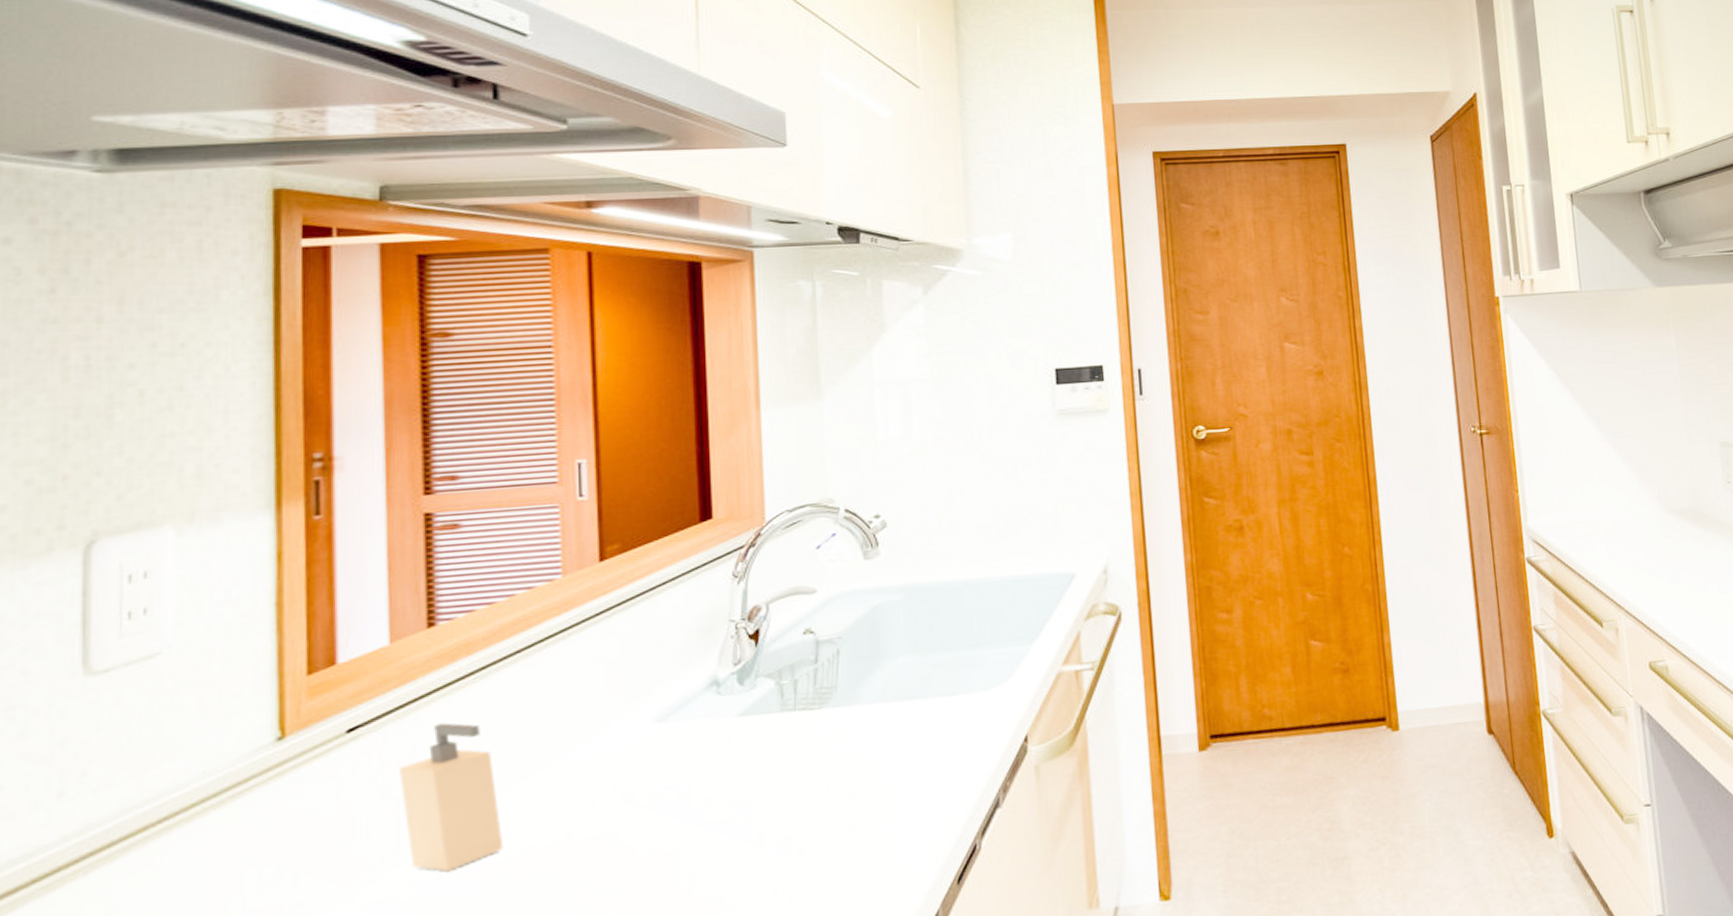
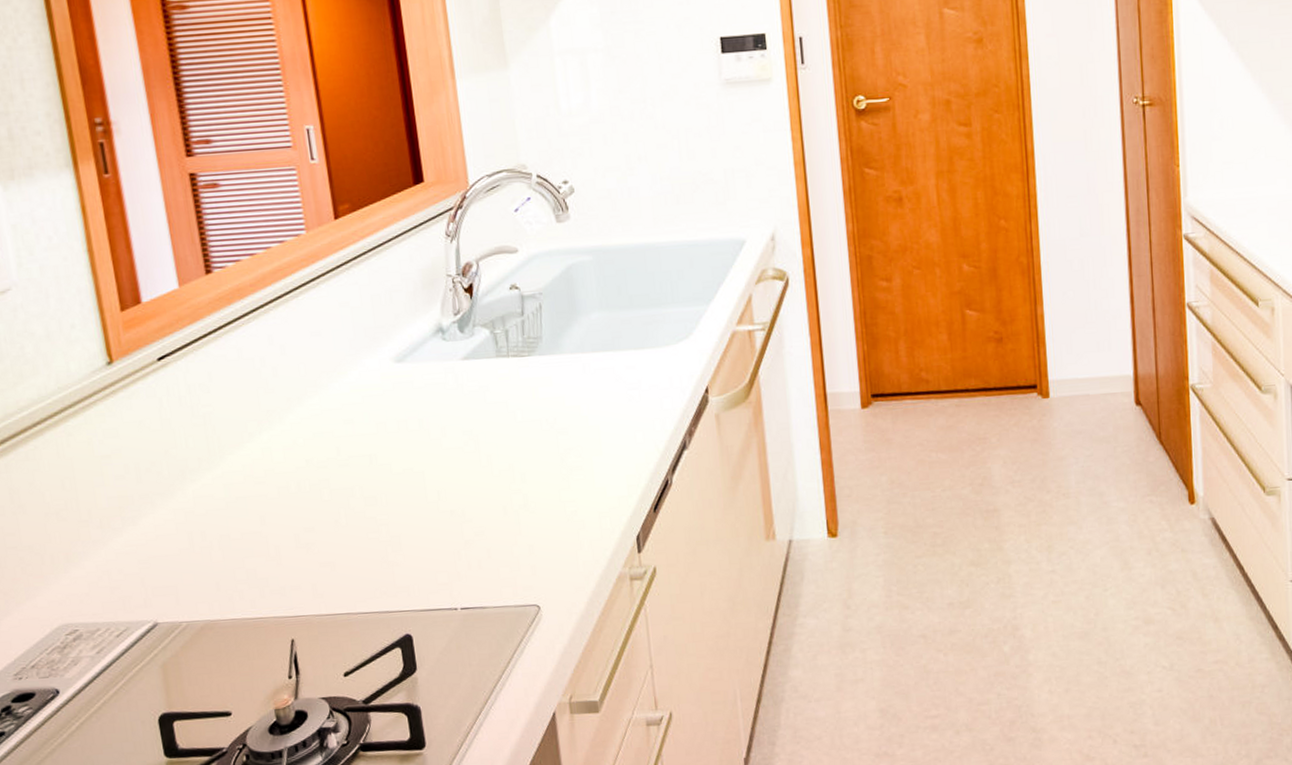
soap dispenser: present [400,722,504,871] -> none [202,355,290,476]

